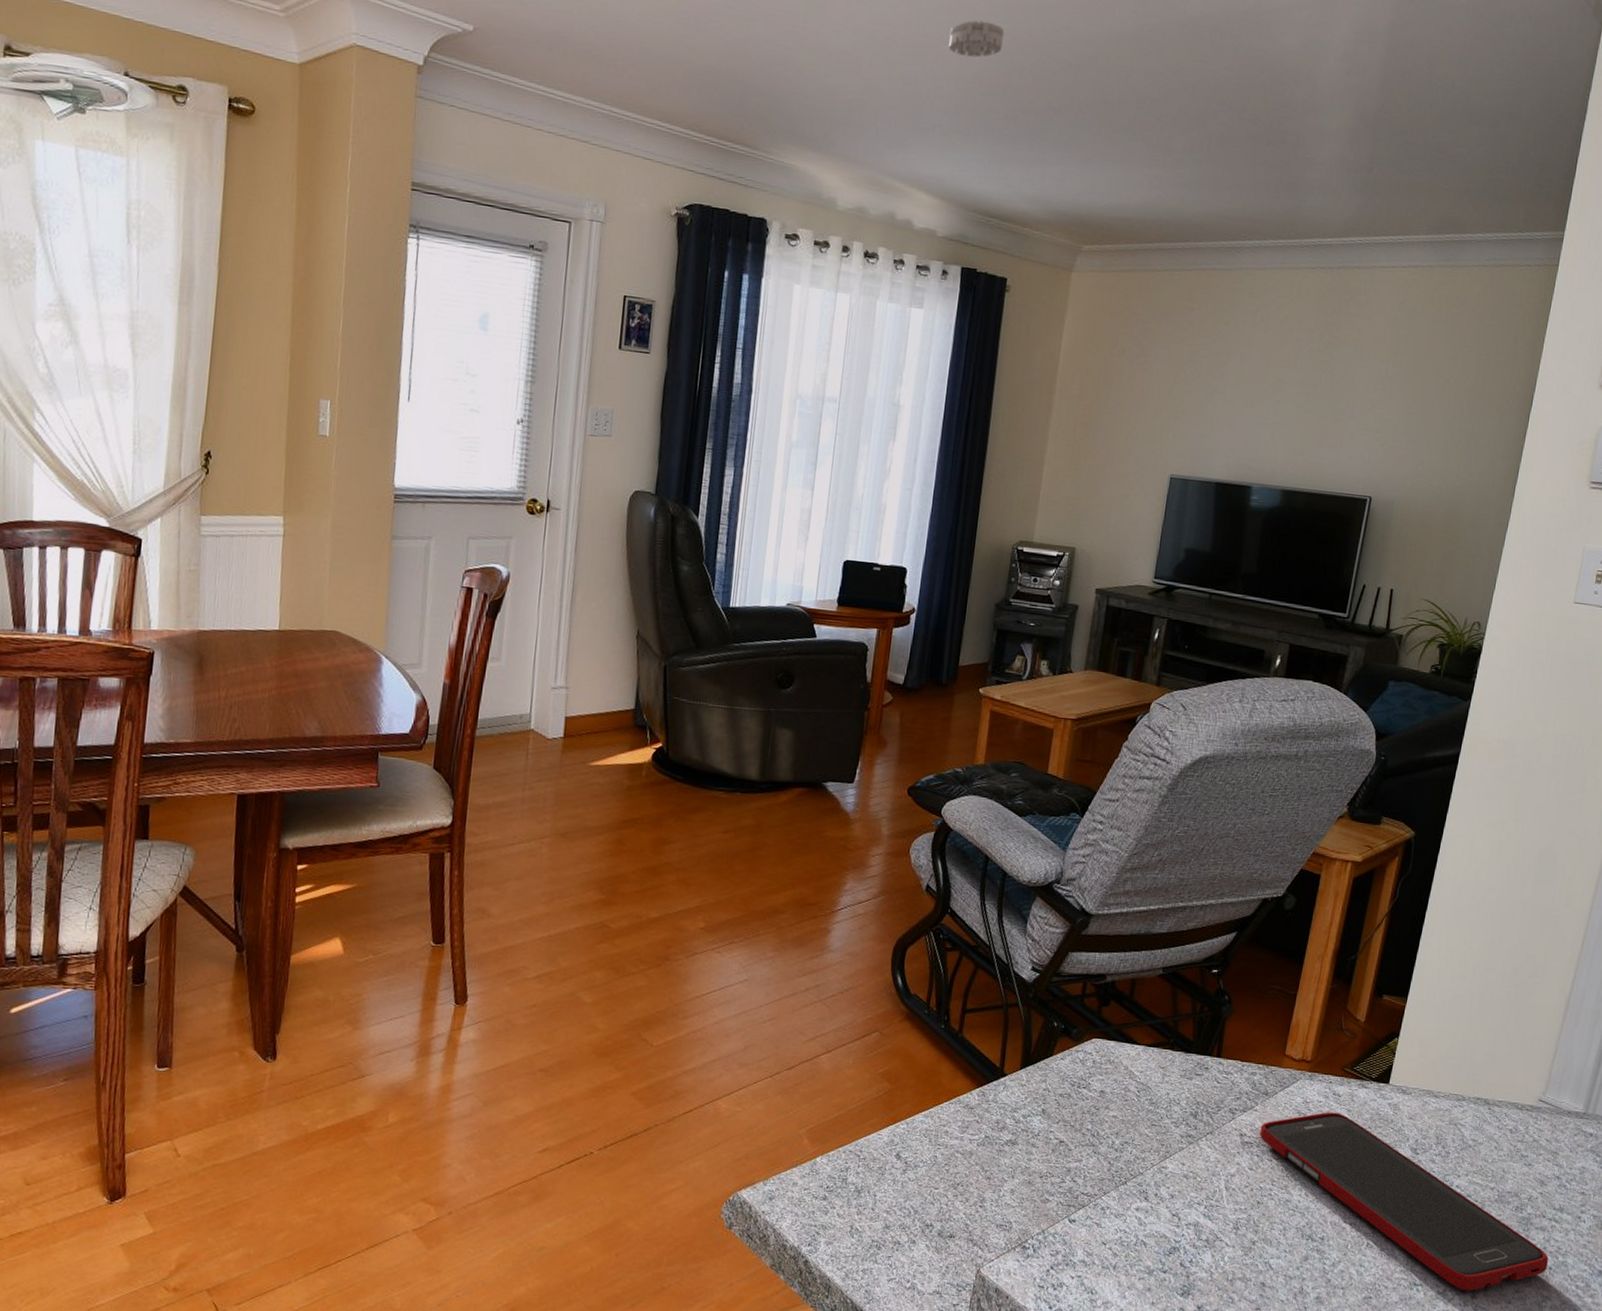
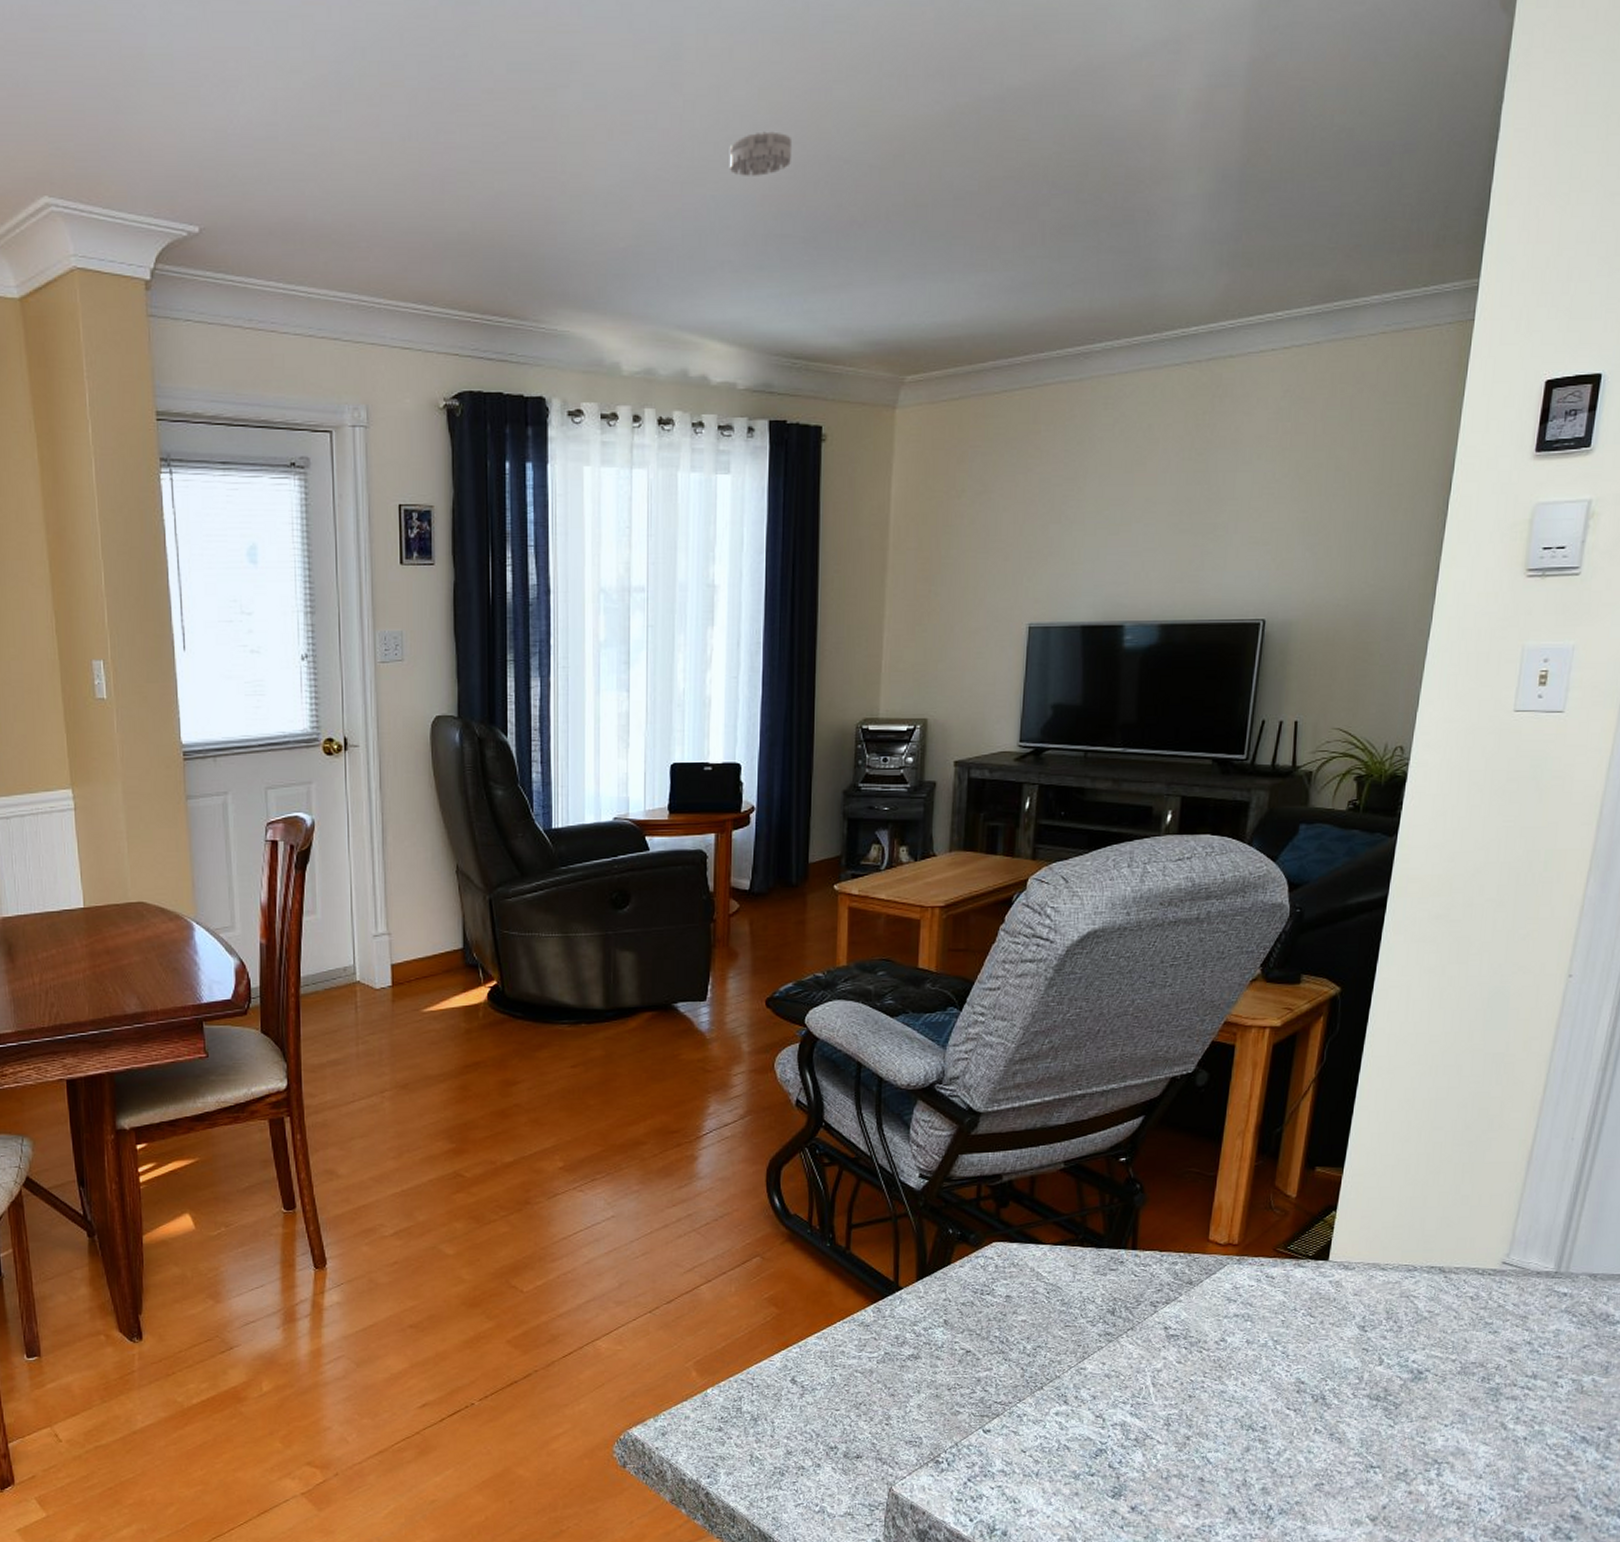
cell phone: present [1259,1112,1549,1291] -> none [1186,1295,1523,1469]

